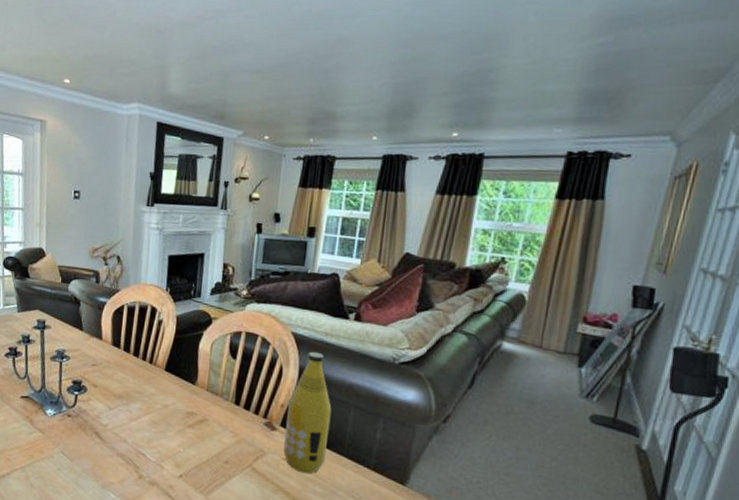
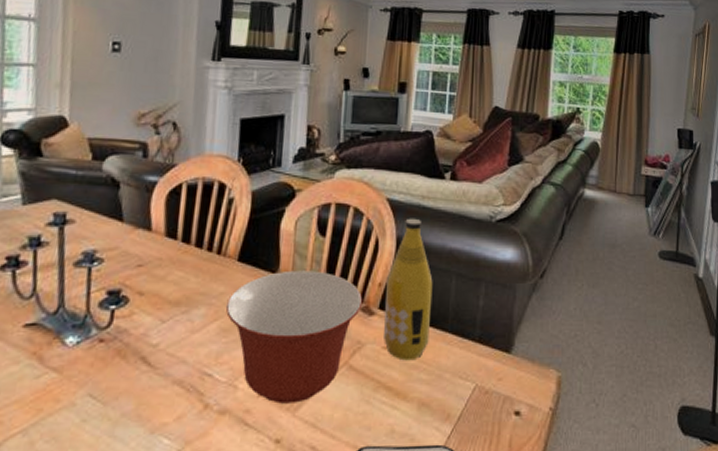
mixing bowl: none [155,383,267,489] -> present [225,270,363,404]

